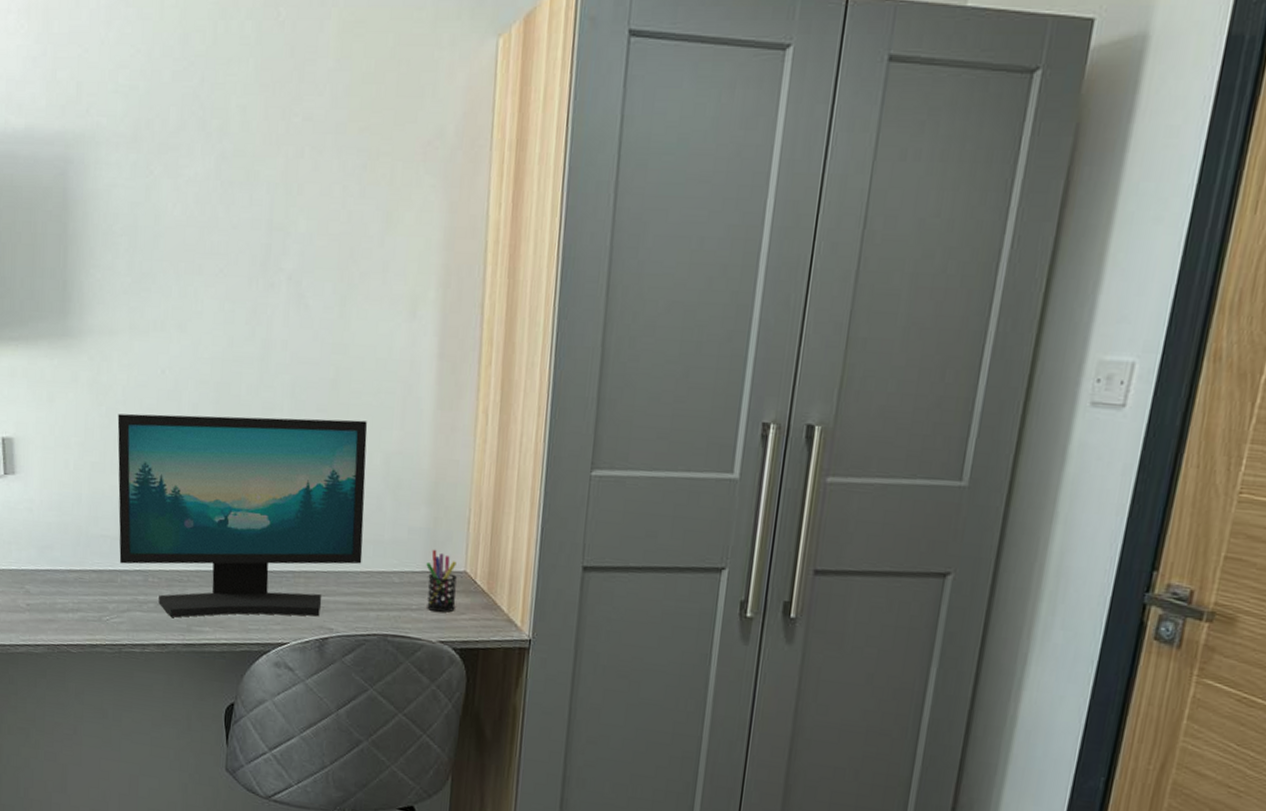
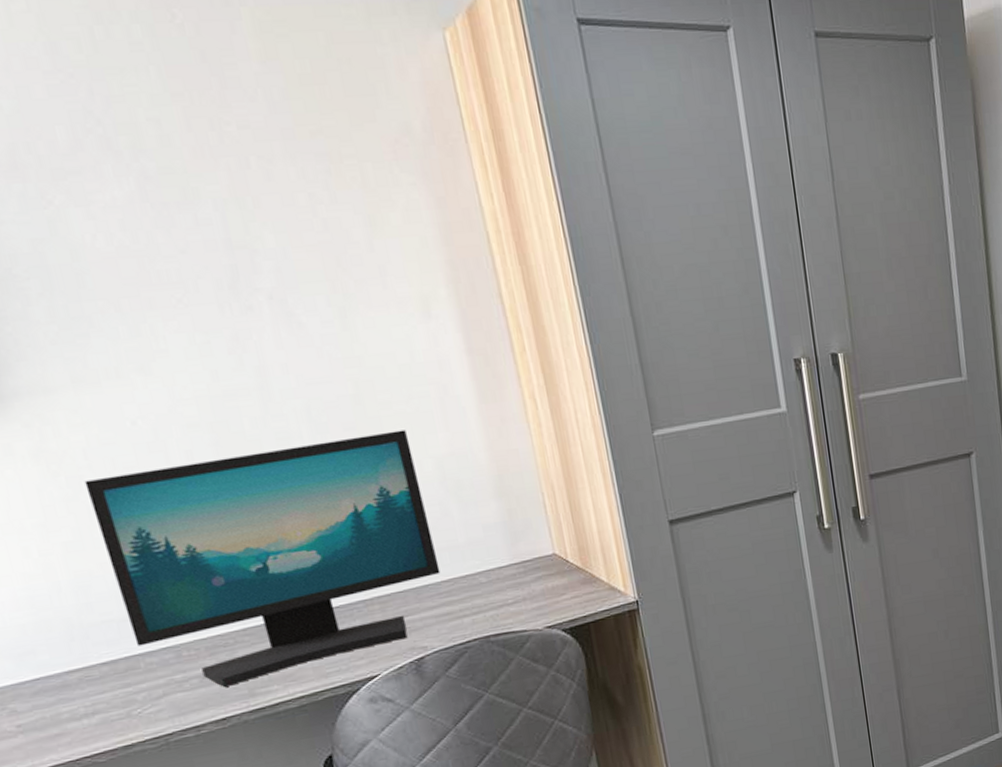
pen holder: present [426,549,457,613] -> none [511,539,554,601]

